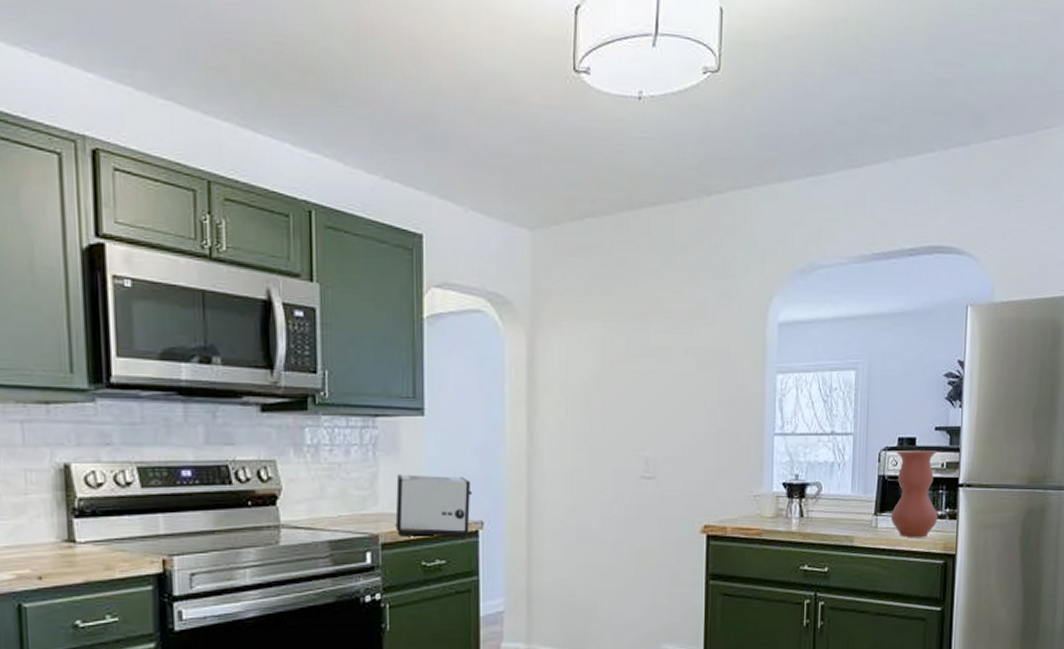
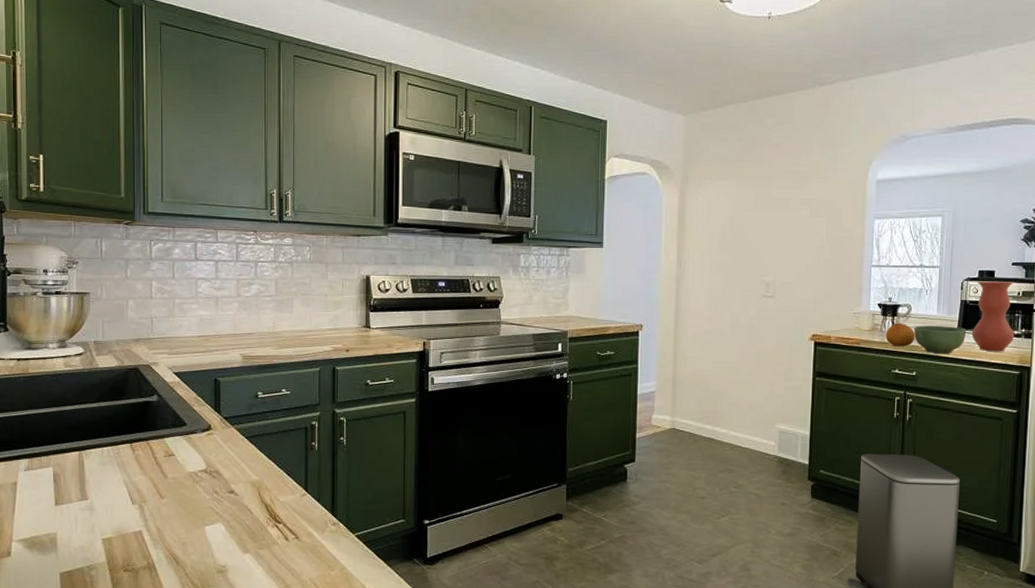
toaster: present [395,474,473,537] -> none [579,289,636,335]
fruit: none [792,506,827,536] -> present [885,322,915,347]
bowl: none [824,508,885,542] -> present [913,325,967,353]

